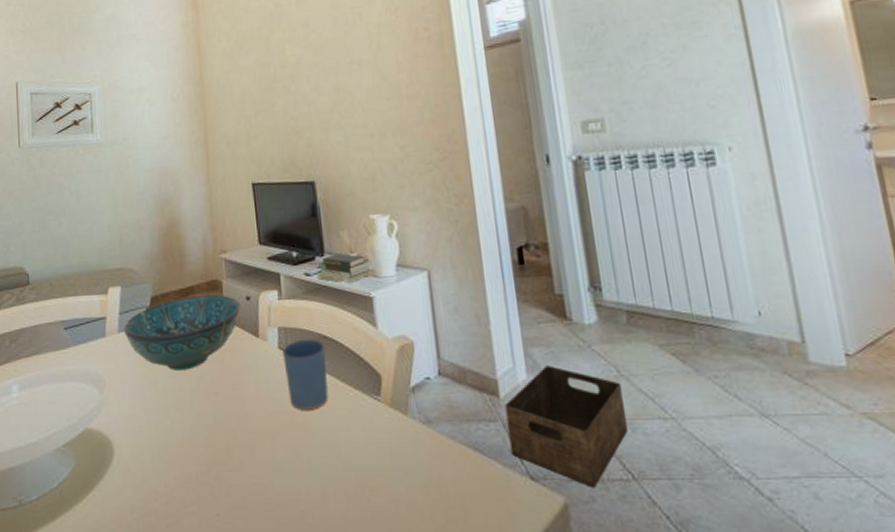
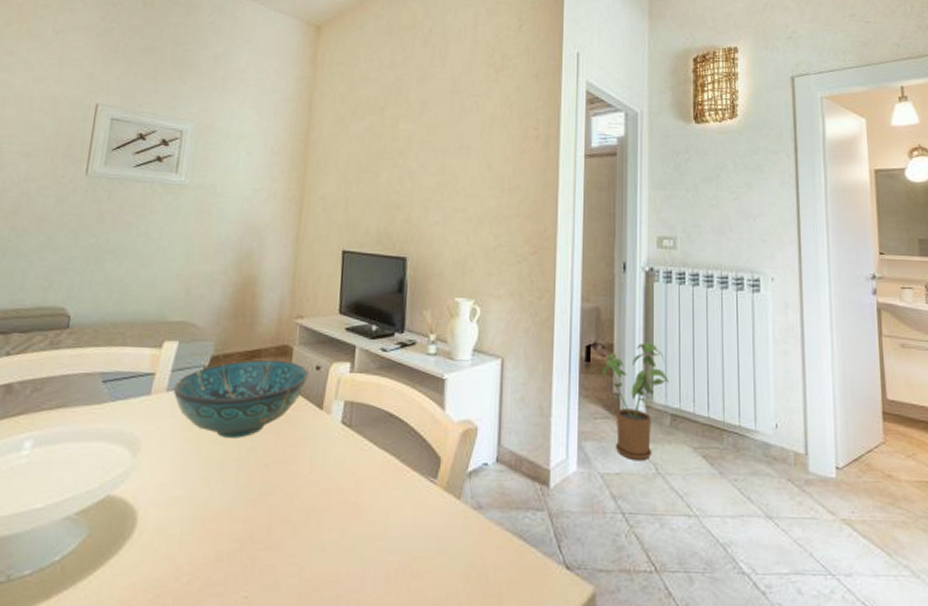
mug: present [282,339,328,410] -> none [344,415,390,489]
books: present [316,253,371,284] -> none [393,332,448,364]
storage basket: present [504,365,628,488] -> none [552,460,657,579]
house plant: none [538,235,619,364] -> present [601,341,669,461]

